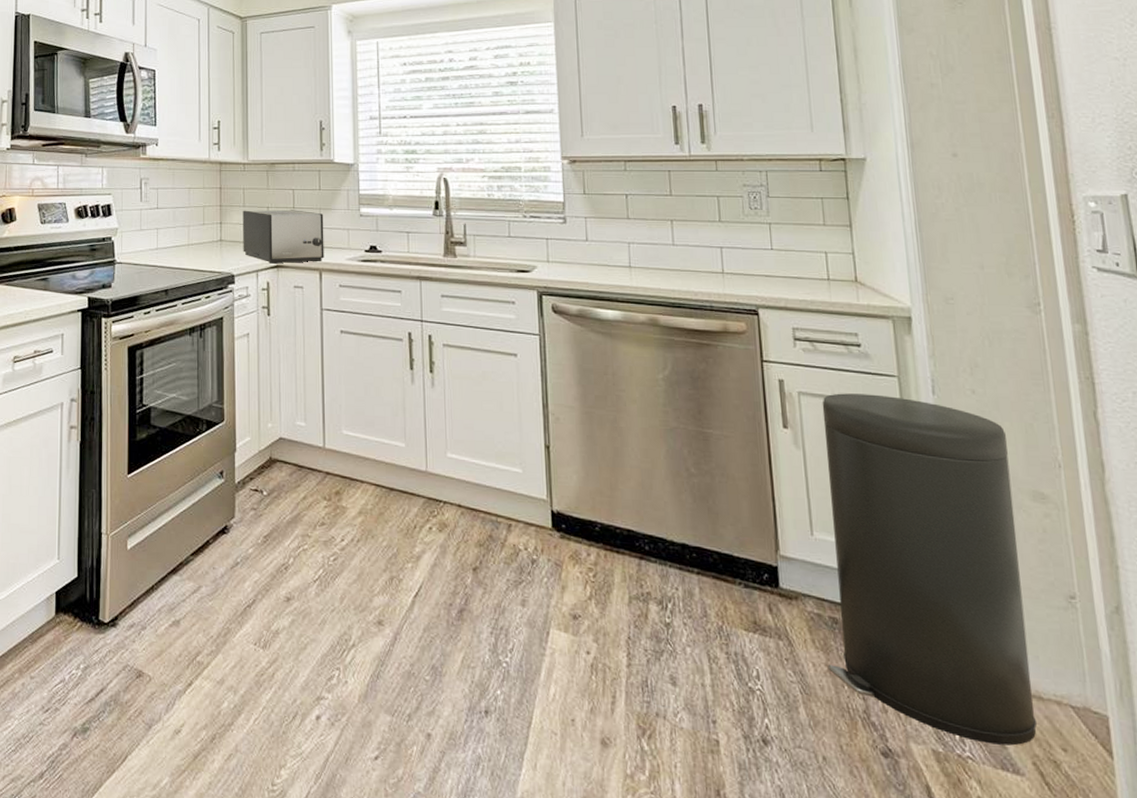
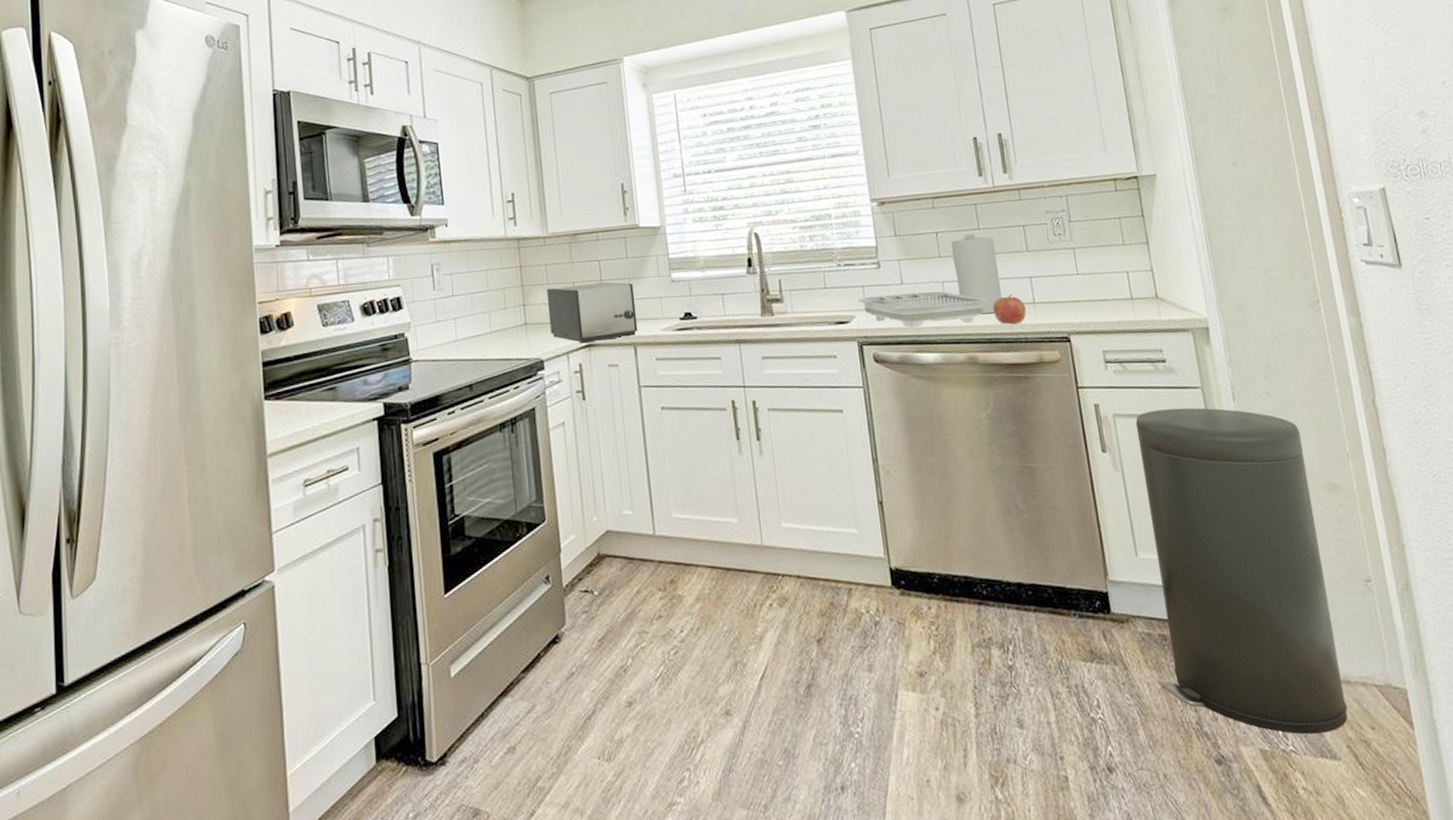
dish rack: none [541,249,674,285] -> present [858,291,987,328]
paper towel holder: none [640,199,690,279] -> present [950,233,1003,315]
fruit: none [679,262,714,292] -> present [992,294,1027,325]

